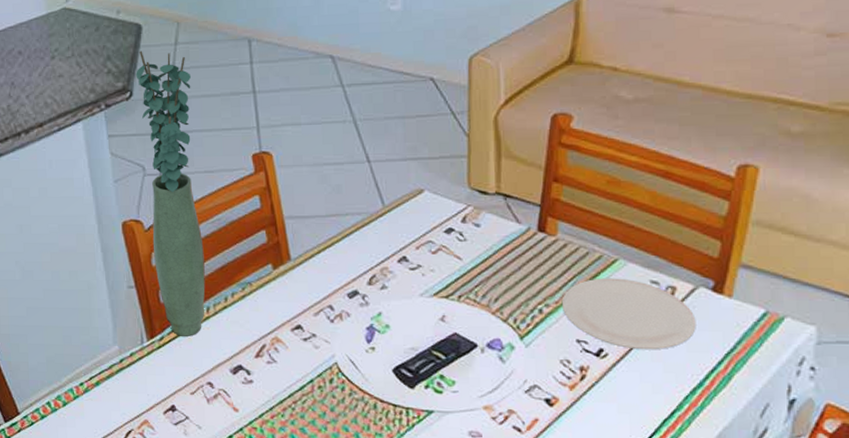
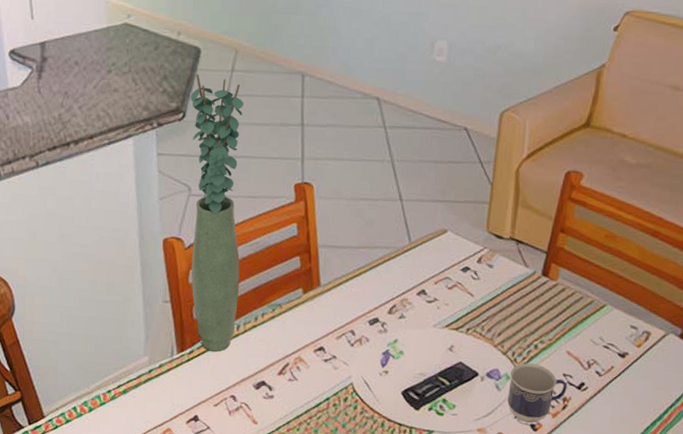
cup: none [513,330,583,397] -> present [507,363,568,423]
plate: present [561,278,696,350] -> none [554,320,663,386]

